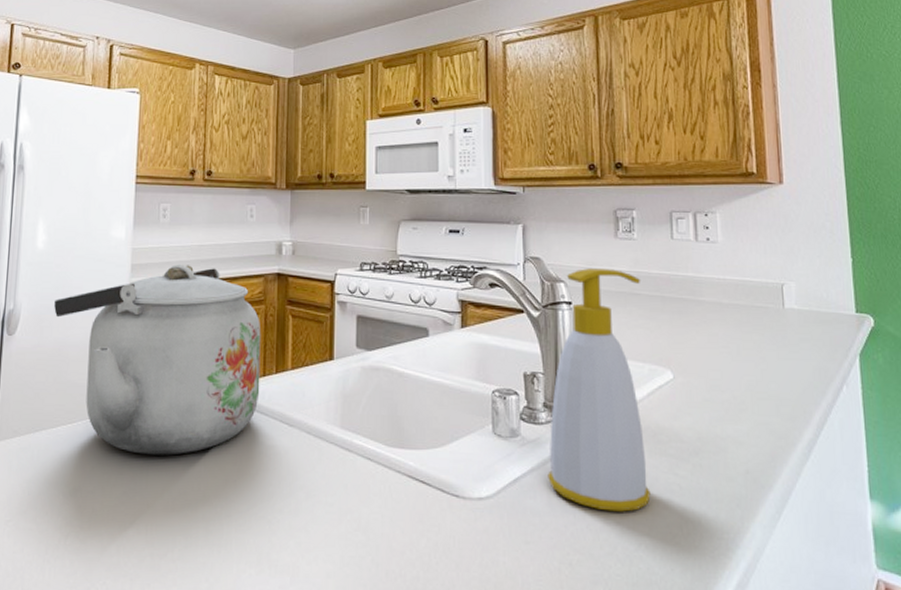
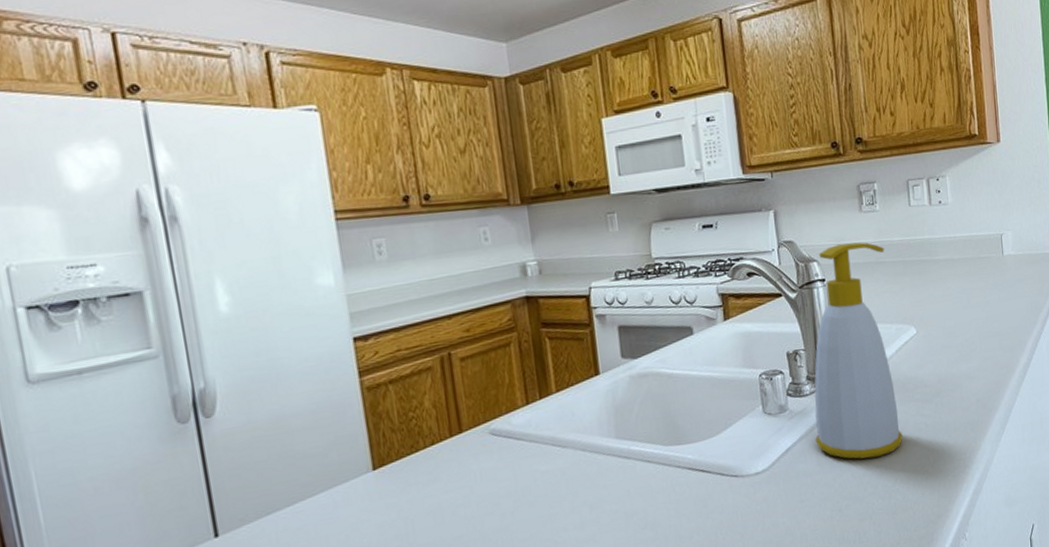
kettle: present [54,265,261,455] -> none [258,302,526,511]

